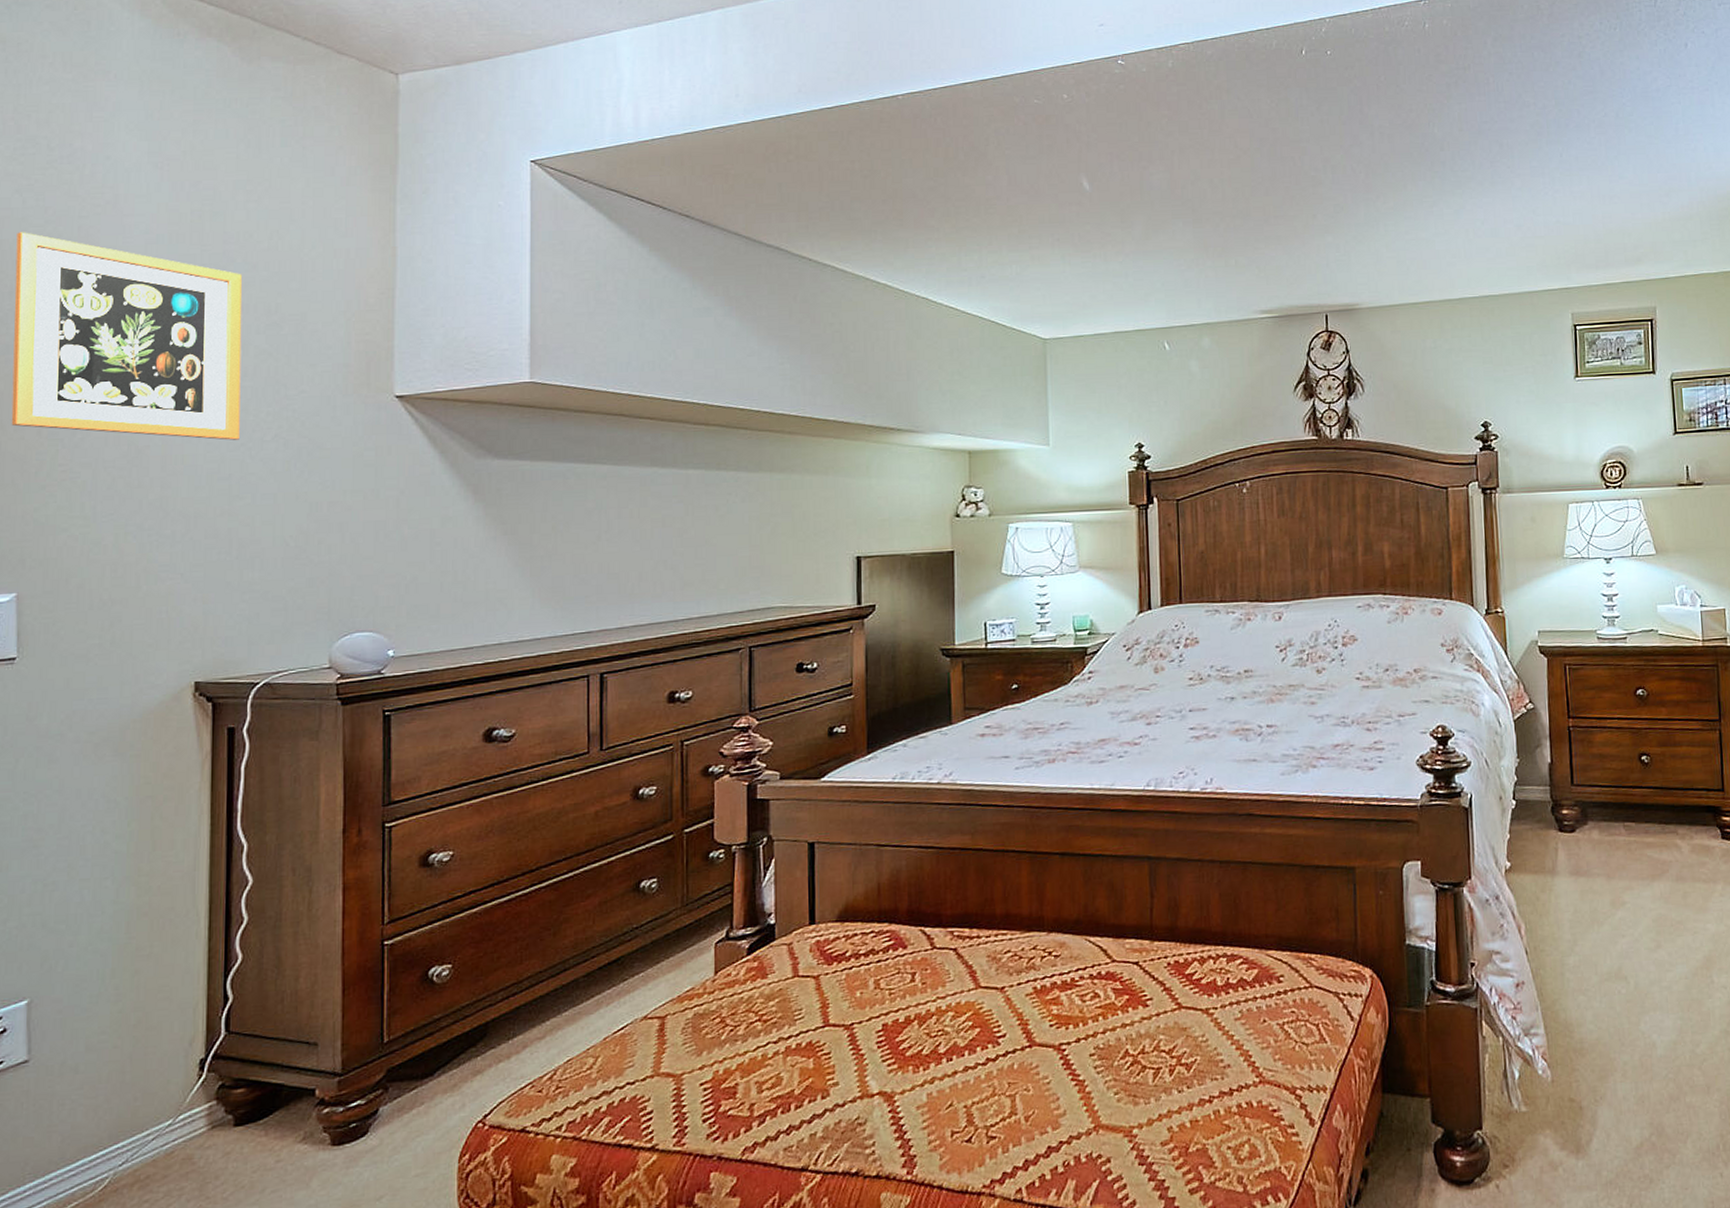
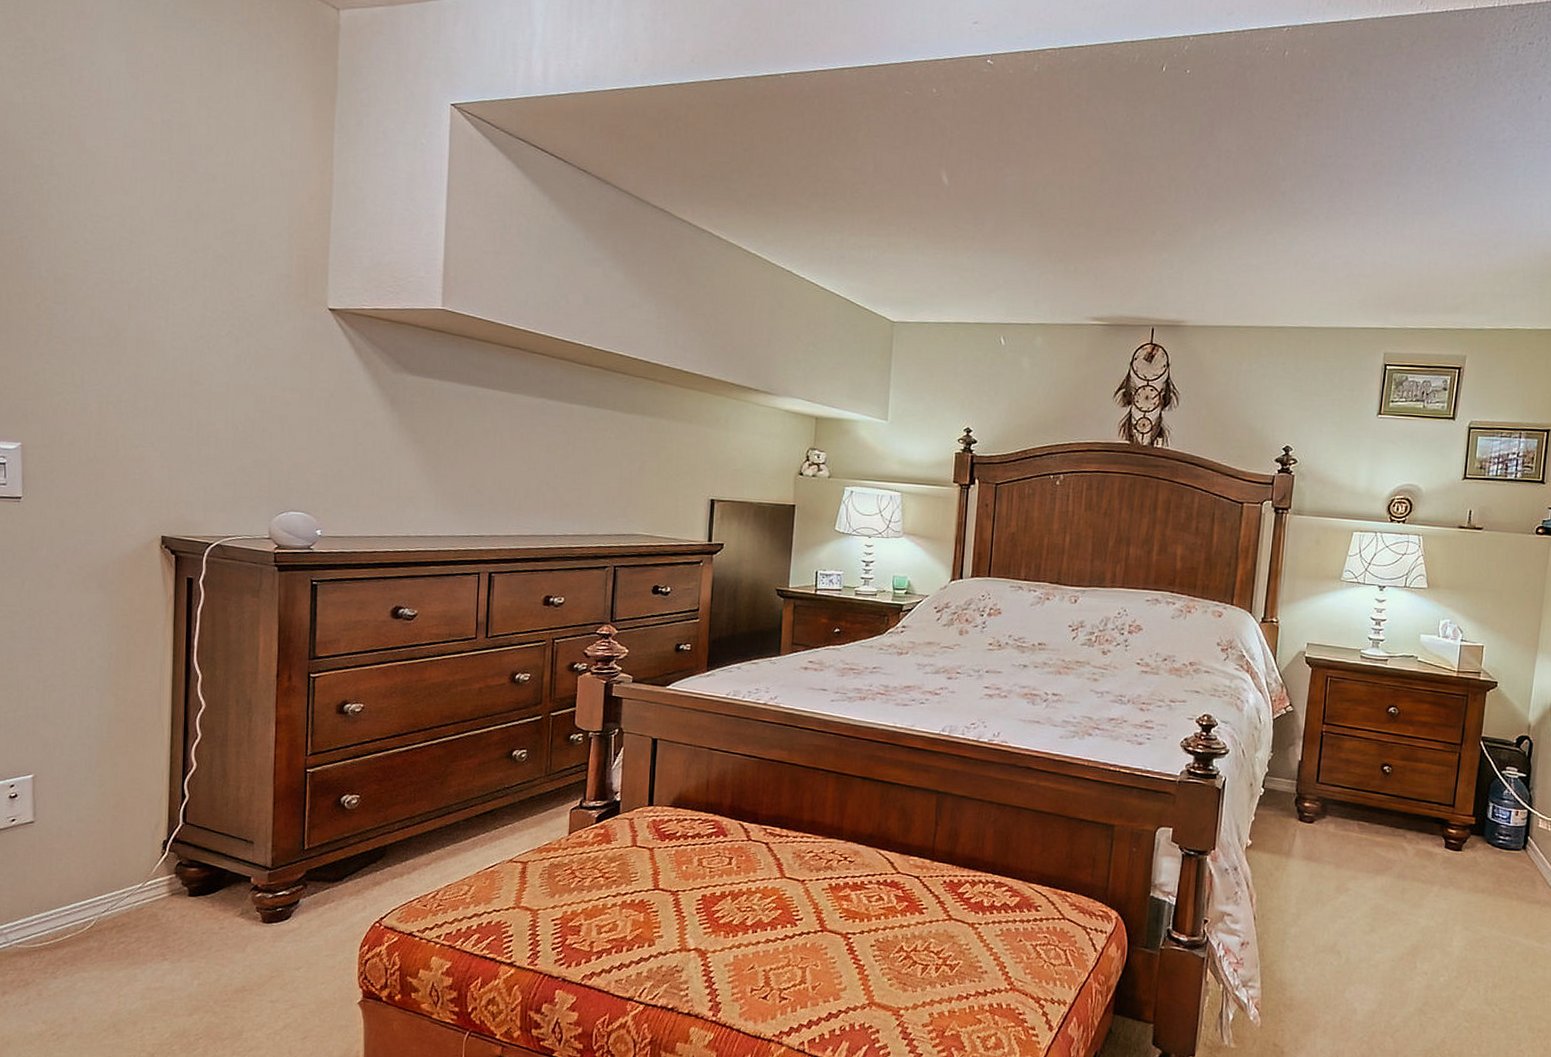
picture frame: present [11,232,243,440] -> none [15,125,204,332]

